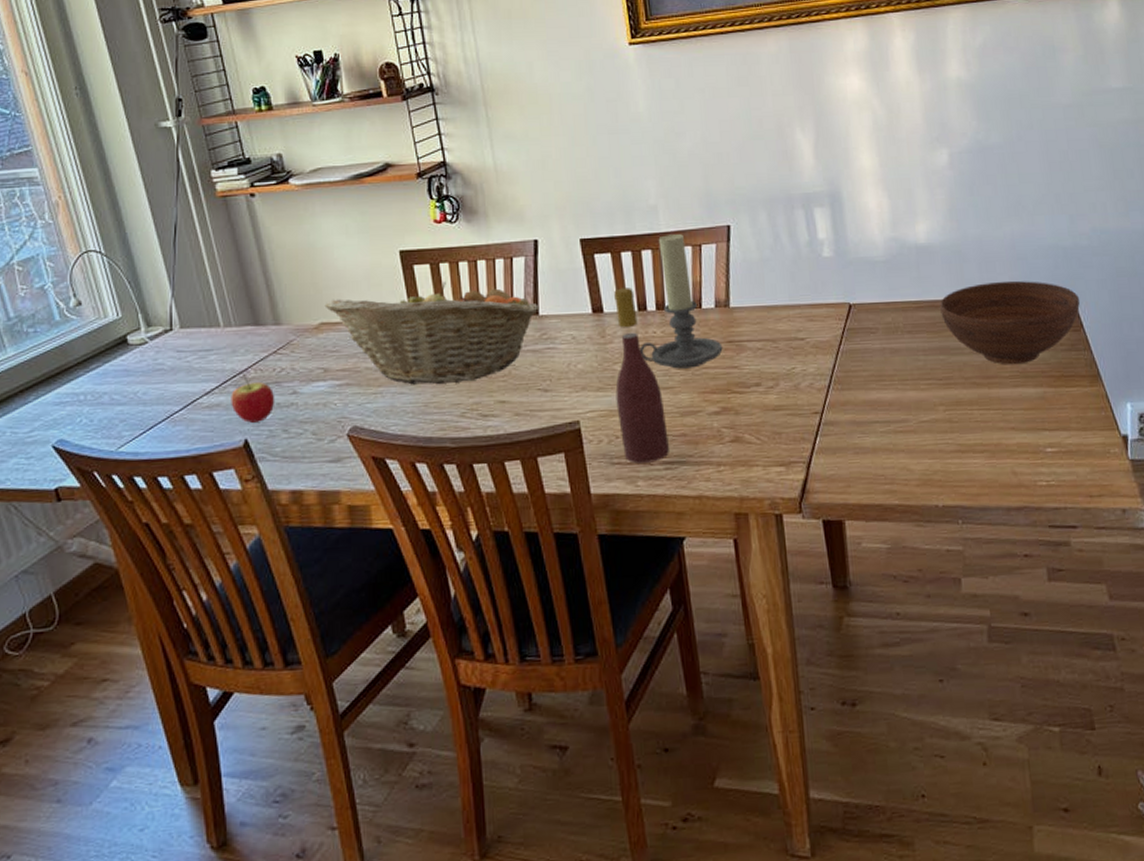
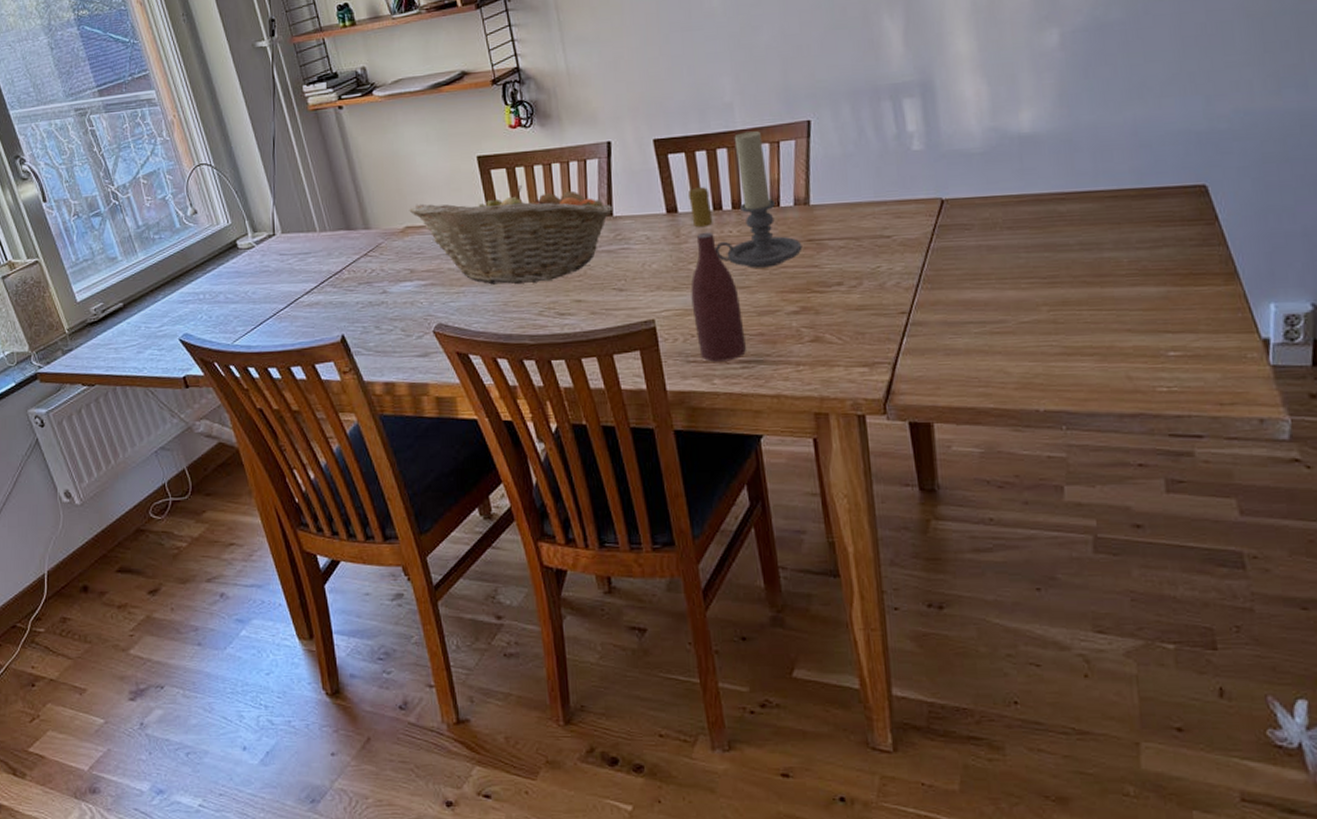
apple: present [231,375,275,423] -> none [328,275,368,320]
bowl: present [940,280,1081,365] -> none [1045,170,1216,262]

